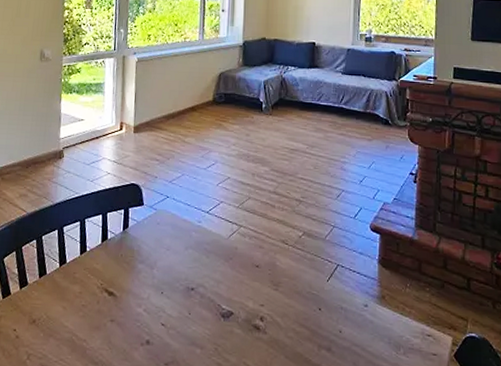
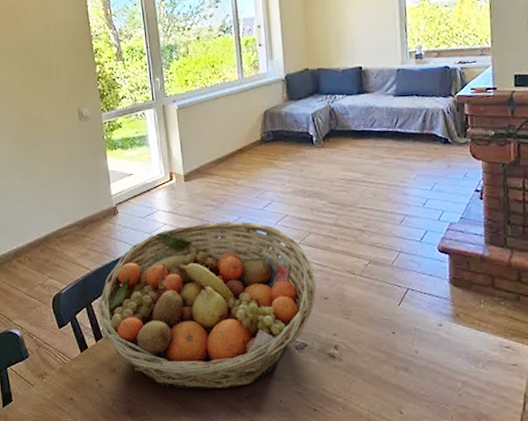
fruit basket: none [27,176,249,353] -> present [98,221,316,390]

